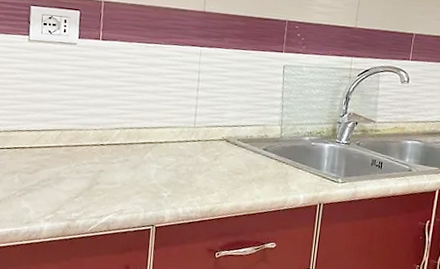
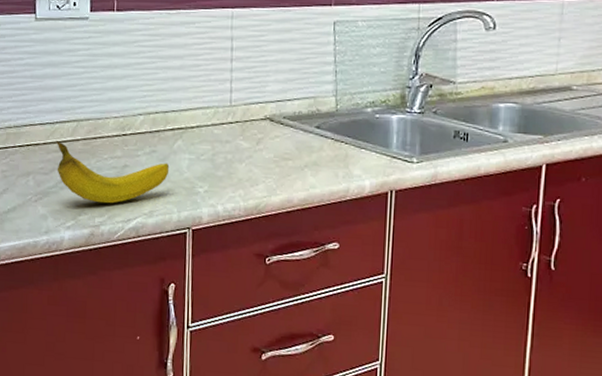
fruit: none [40,146,140,202] -> present [55,141,170,204]

